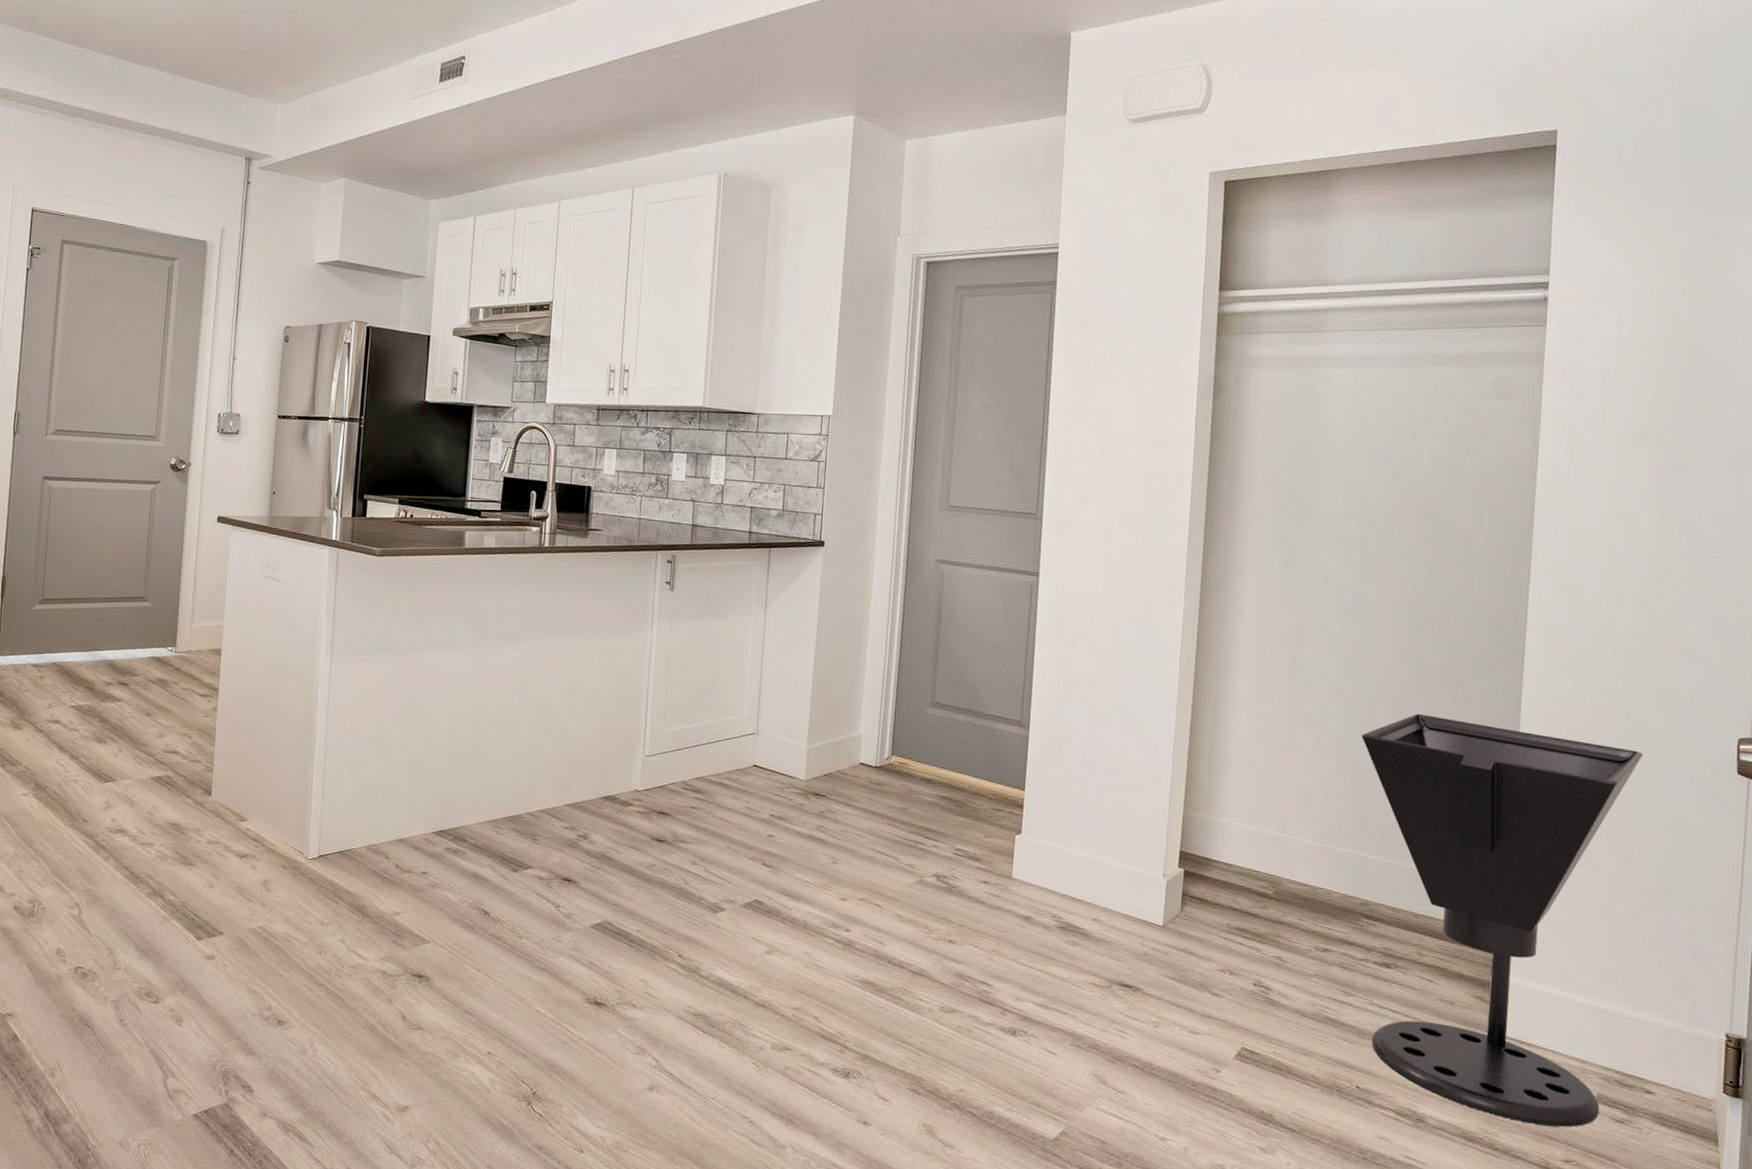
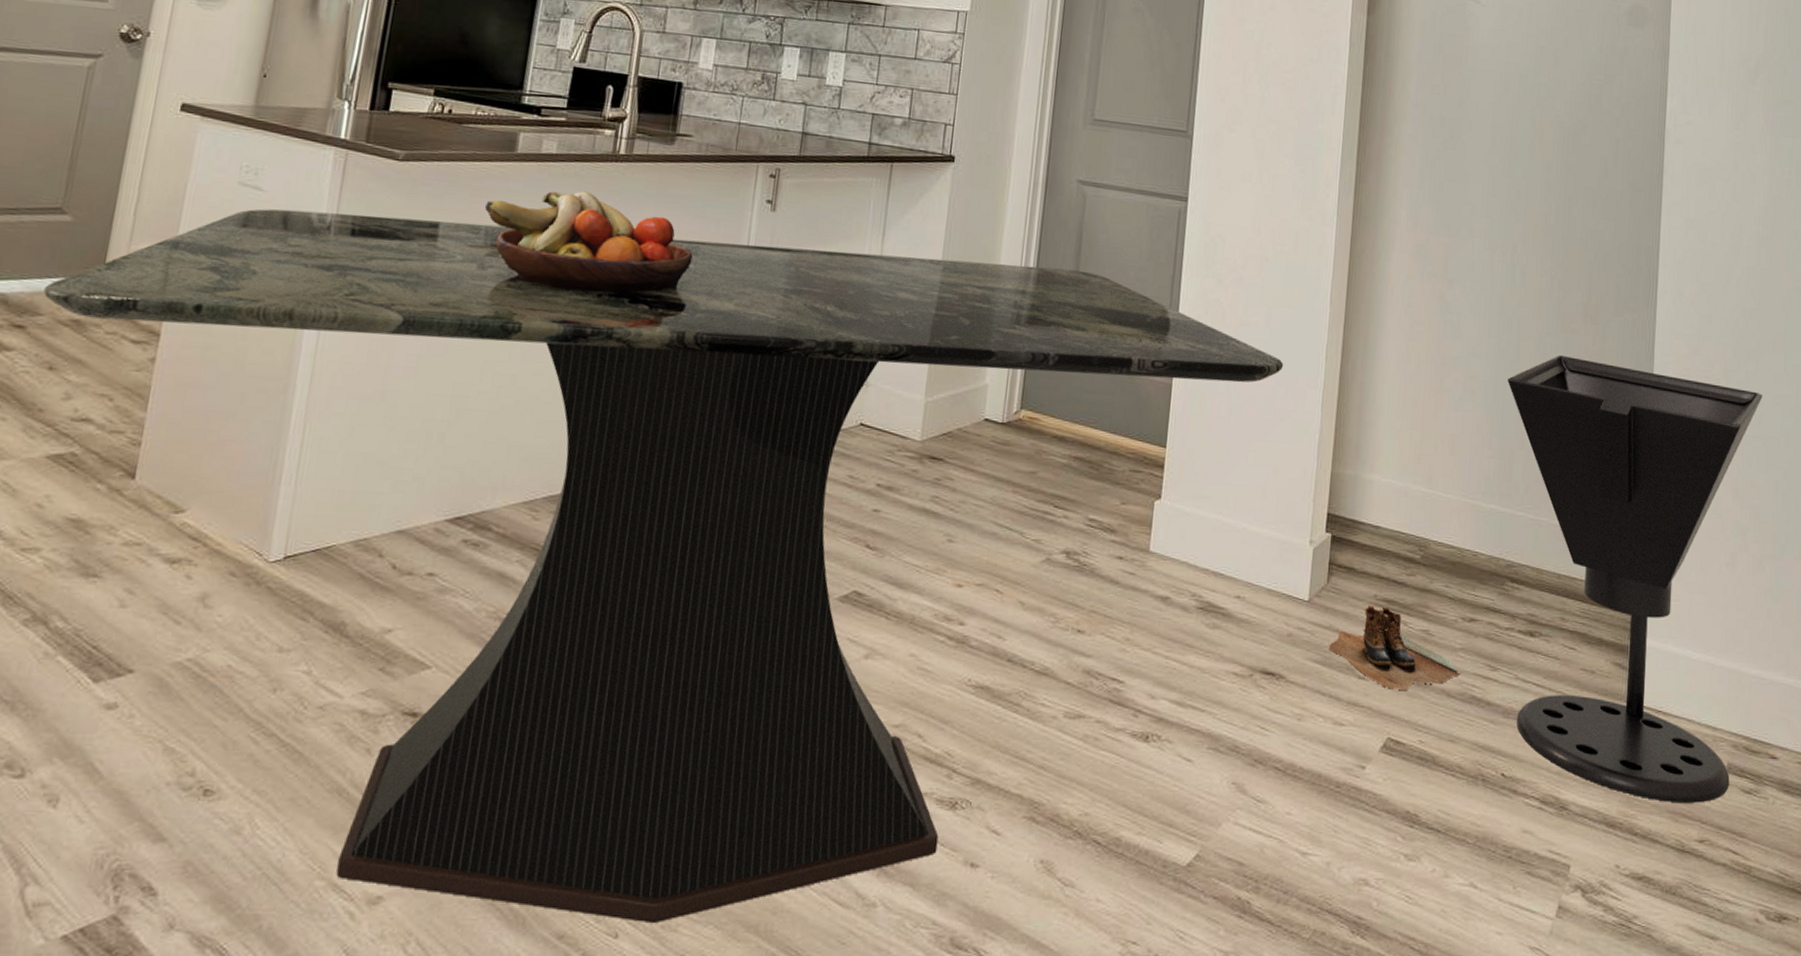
dining table: none [138,595,1135,1145] -> present [43,209,1284,924]
fruit bowl: none [444,577,608,659] -> present [485,191,693,293]
boots: none [1183,933,1315,1008] -> present [1329,605,1461,690]

